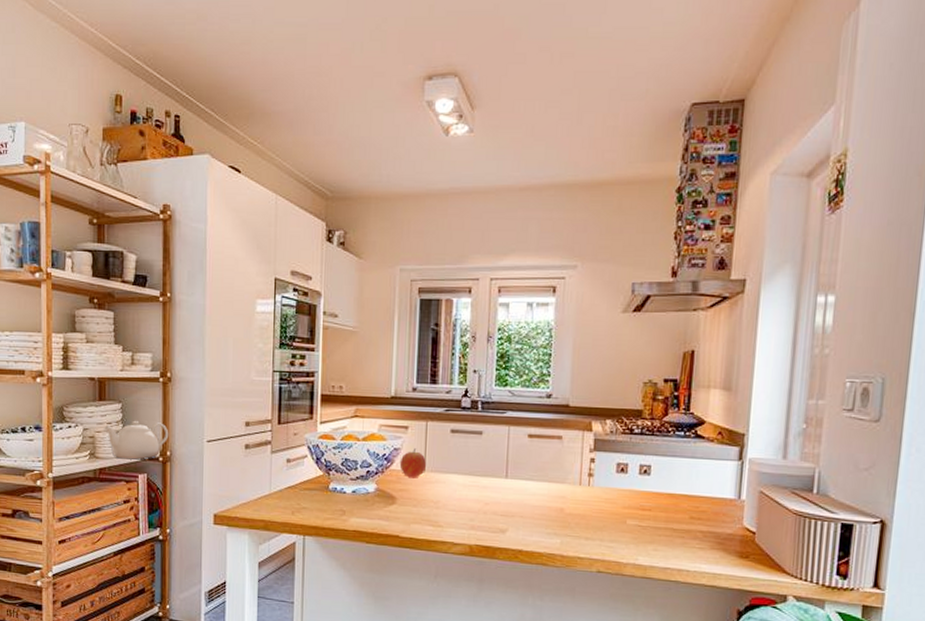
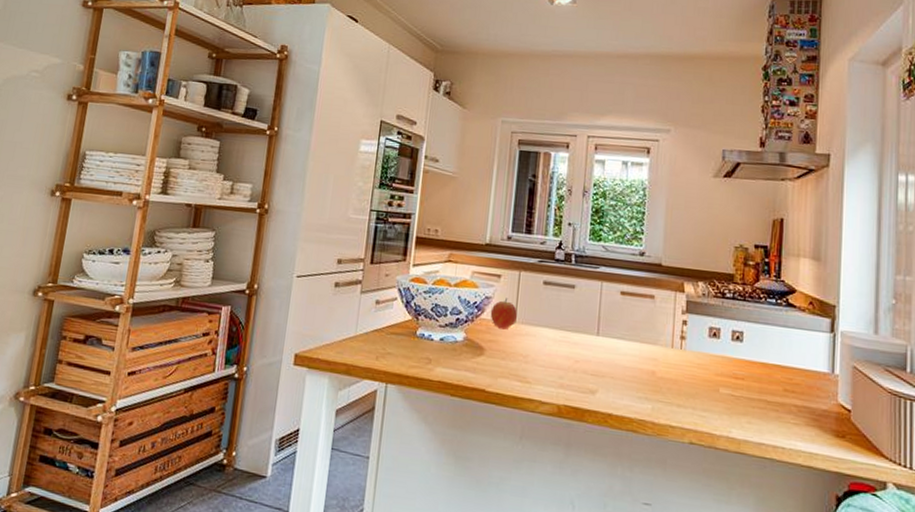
teapot: present [104,420,169,460] -> none [193,250,259,291]

